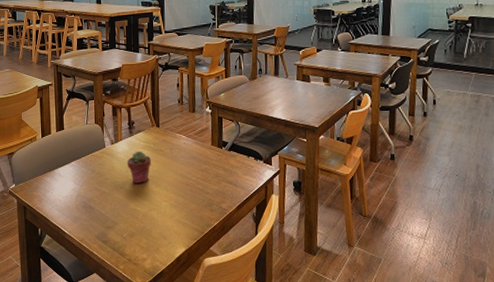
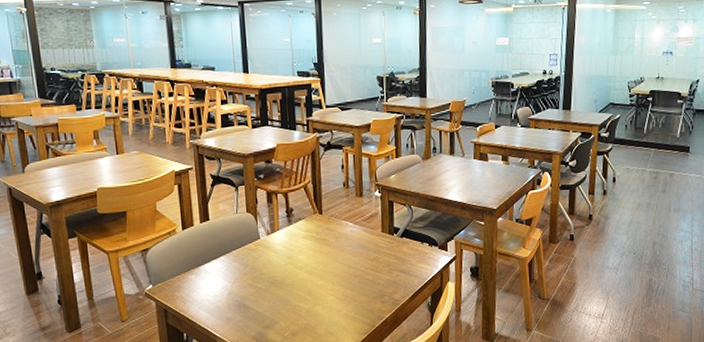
potted succulent: present [127,151,151,184] -> none [286,241,314,277]

